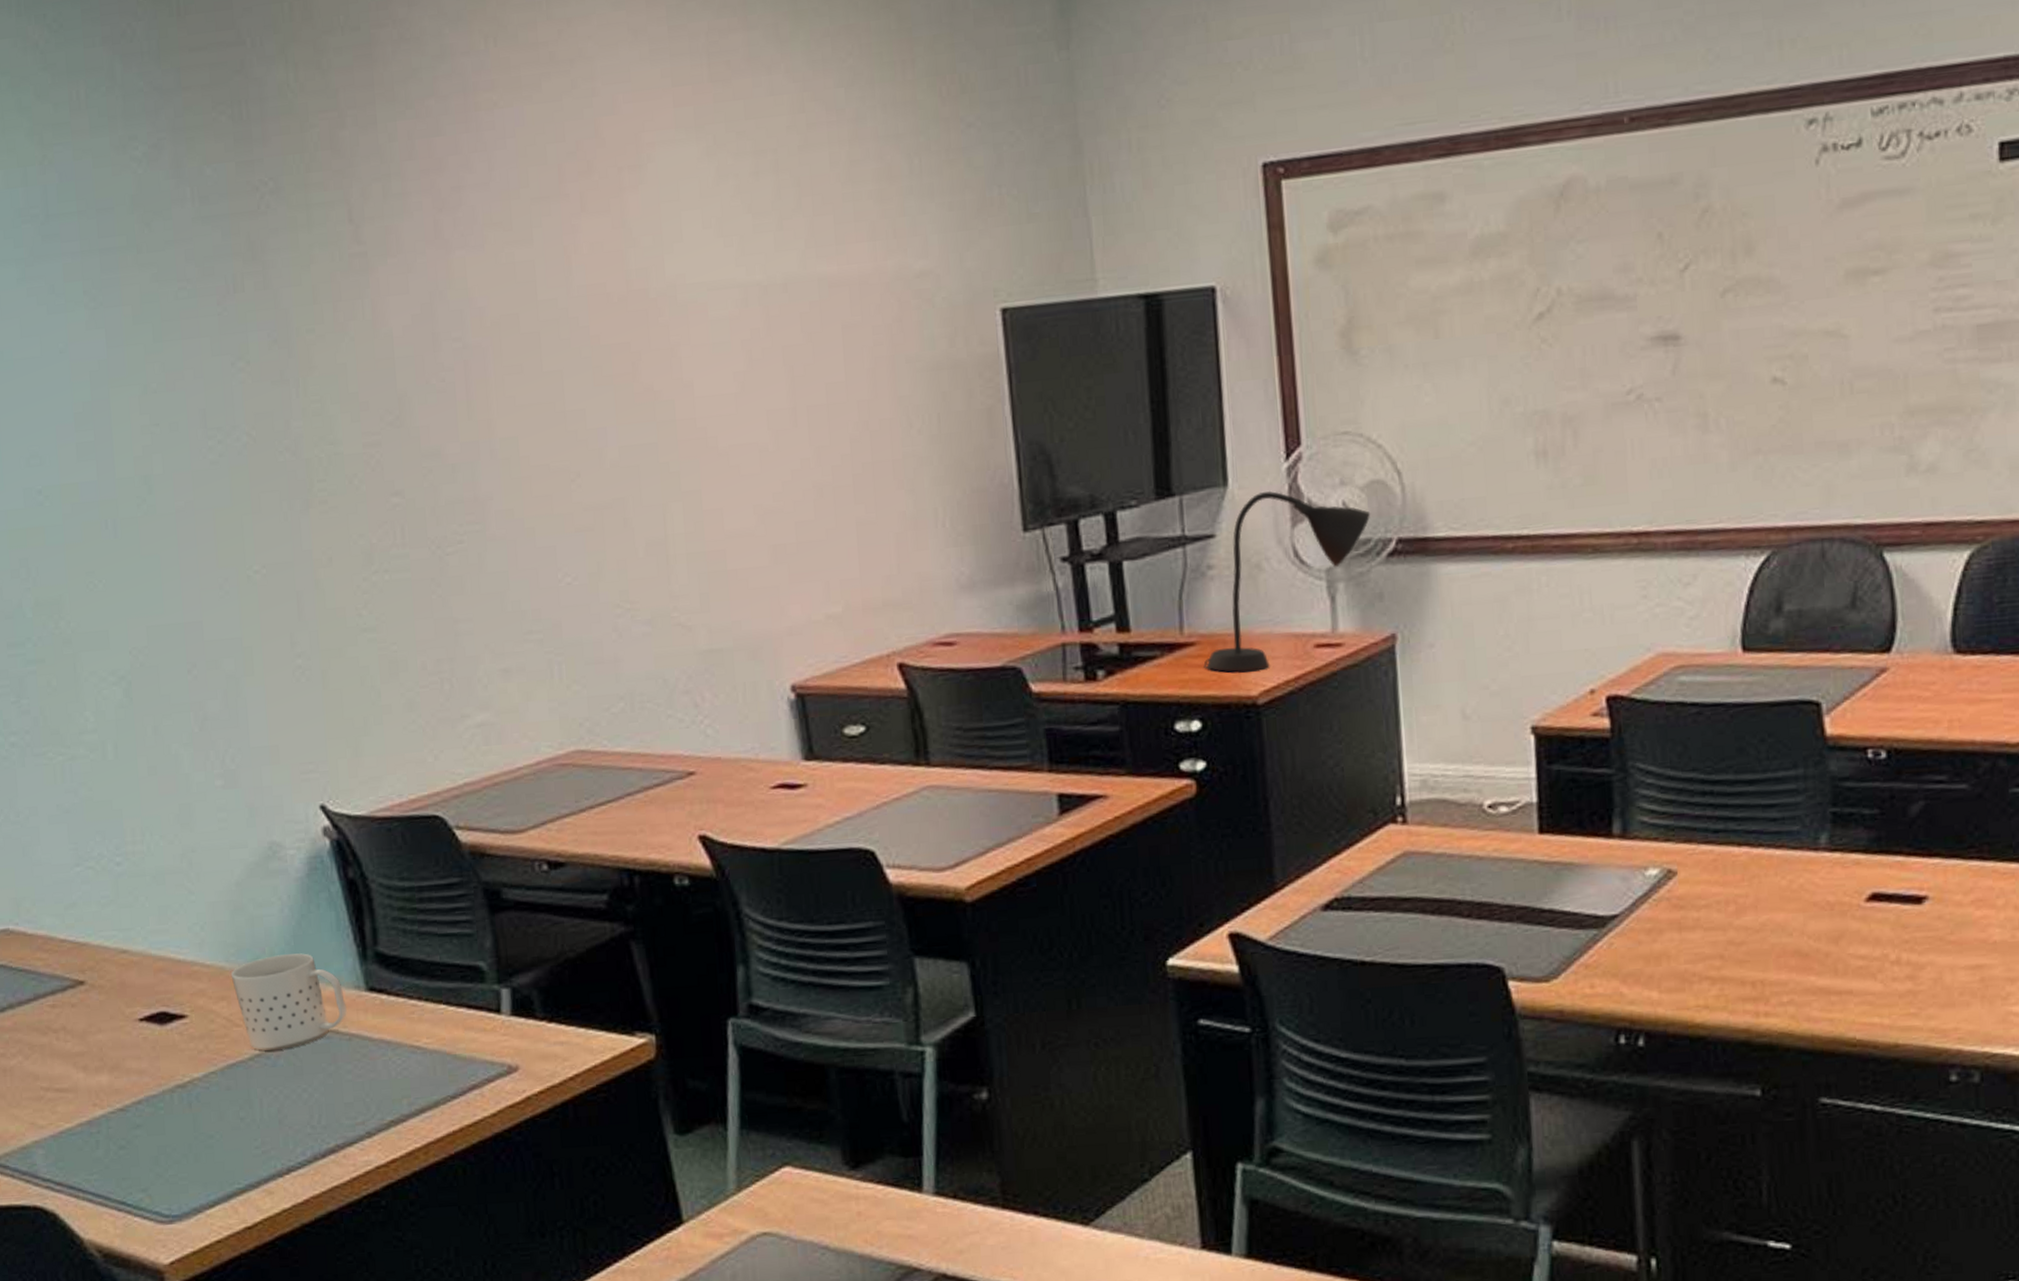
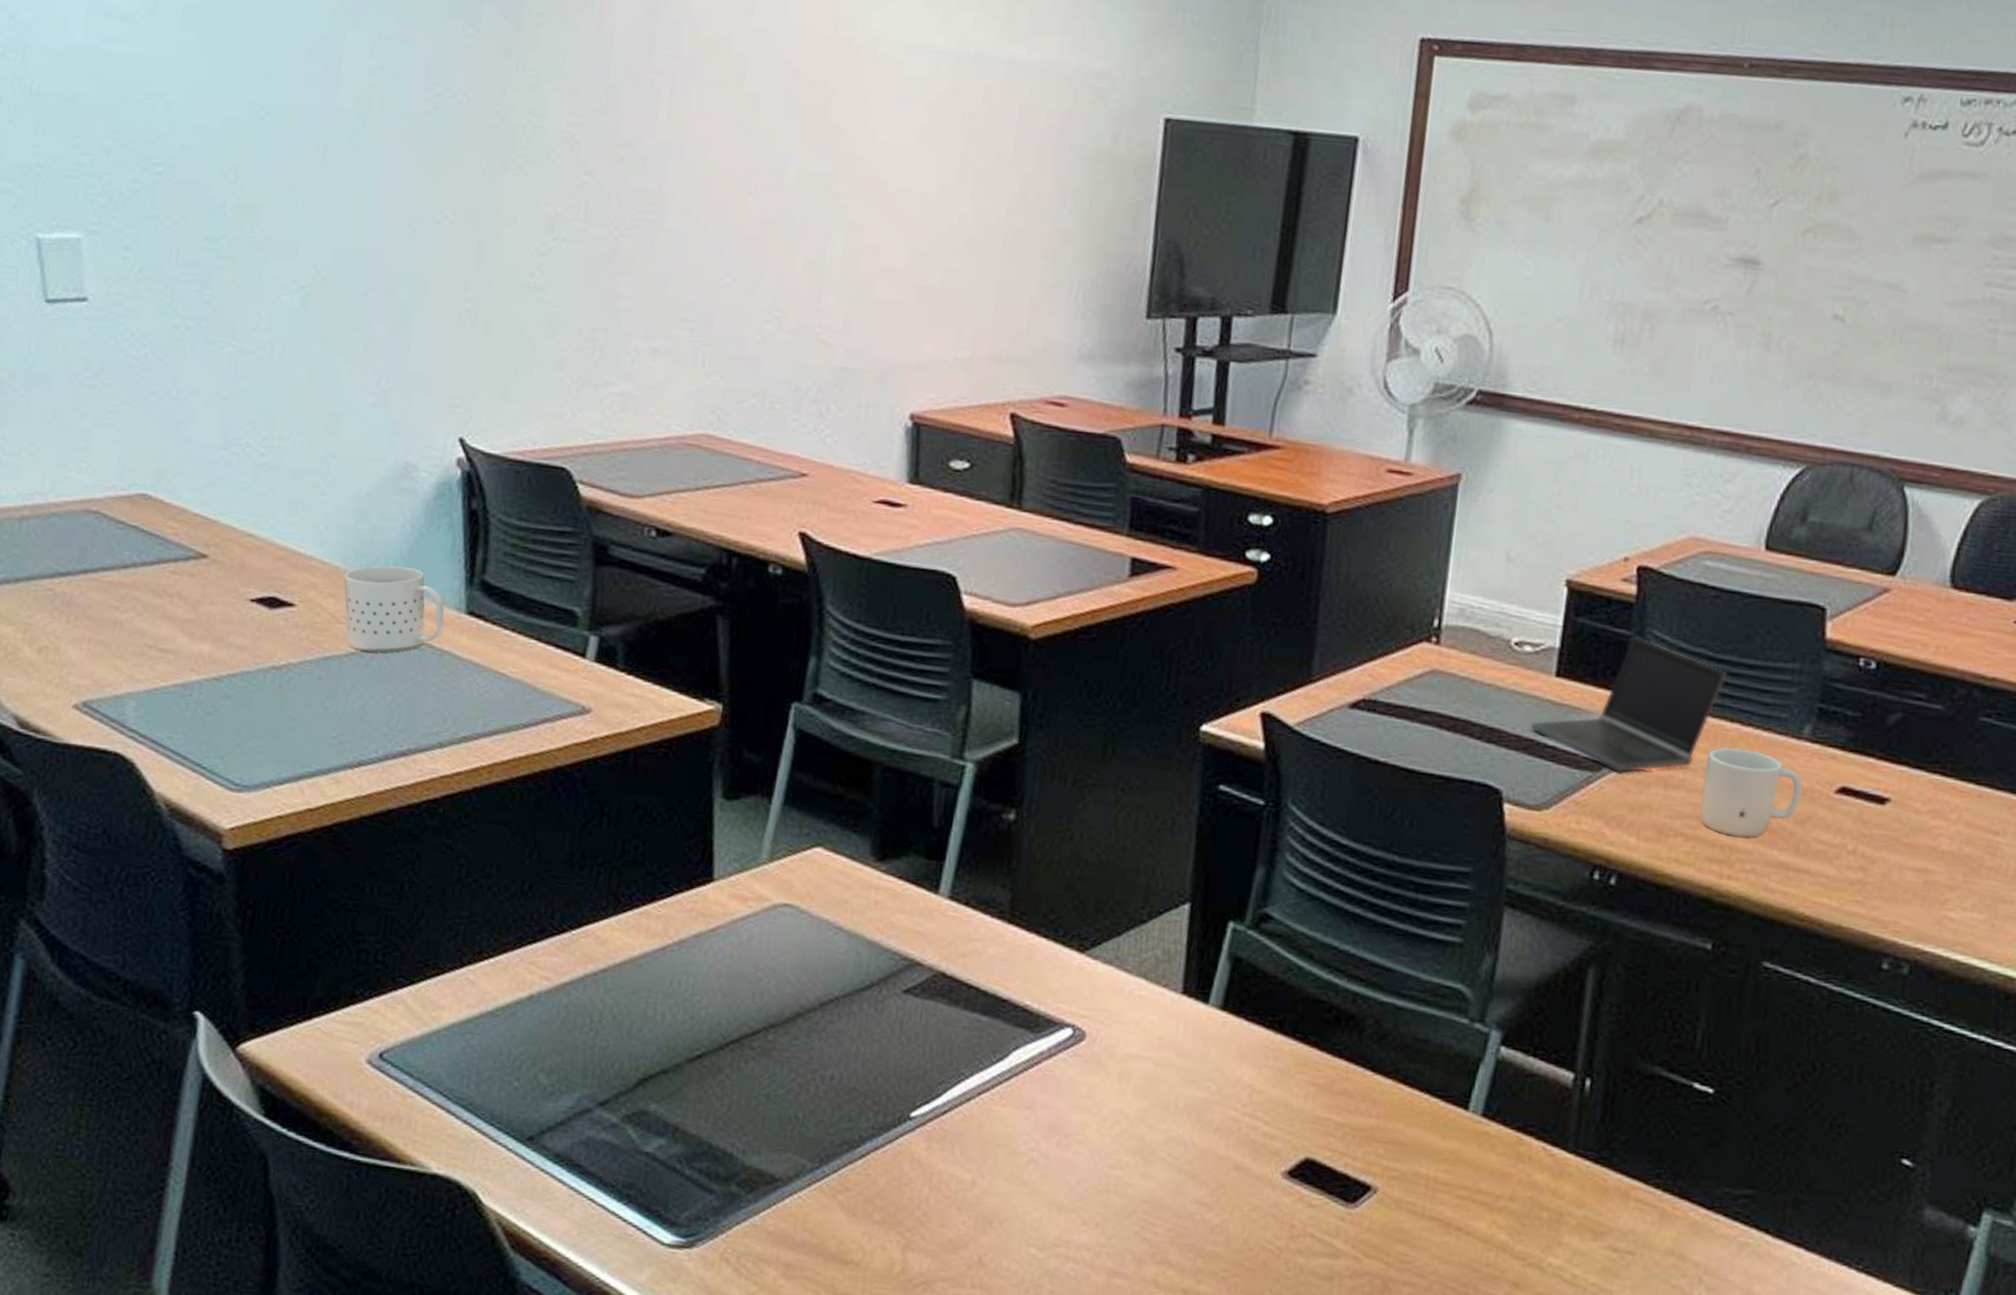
desk lamp: present [1203,490,1371,673] -> none [1284,325,1459,482]
laptop computer: none [1521,773,1725,925] -> present [1530,636,1727,773]
mug: none [1719,872,1830,969] -> present [1700,747,1803,838]

